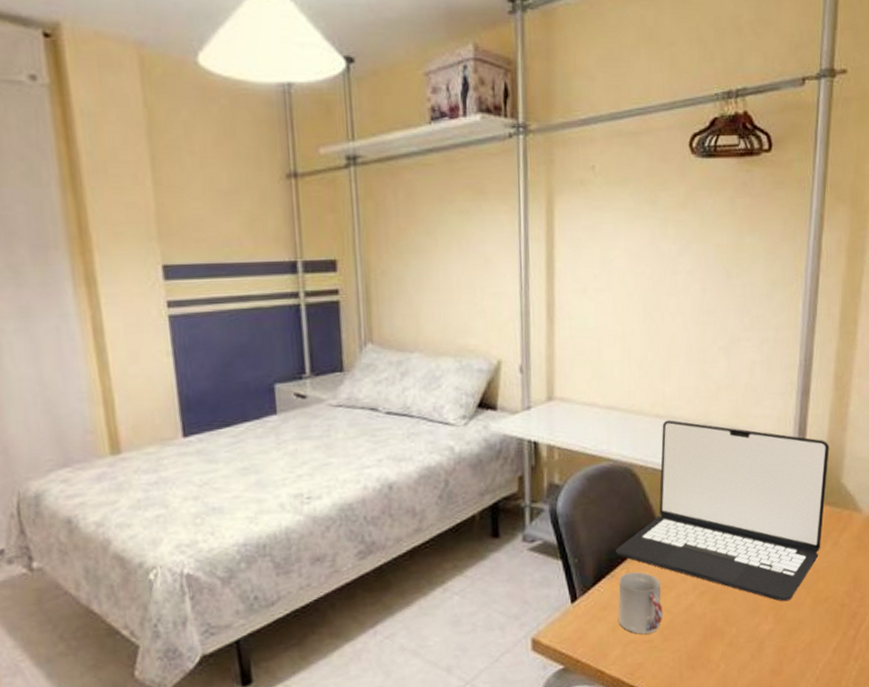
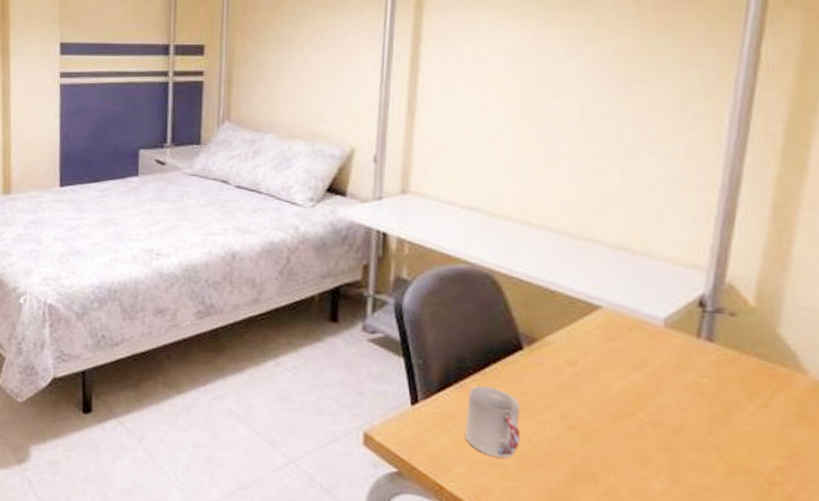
laptop: present [616,420,829,602] -> none [467,229,761,461]

